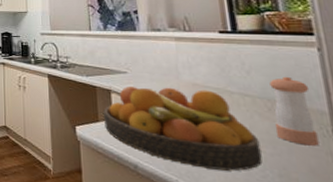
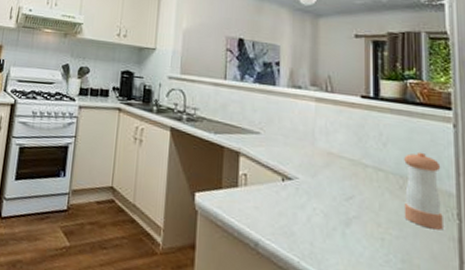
fruit bowl: present [104,86,263,171] -> none [228,149,387,254]

